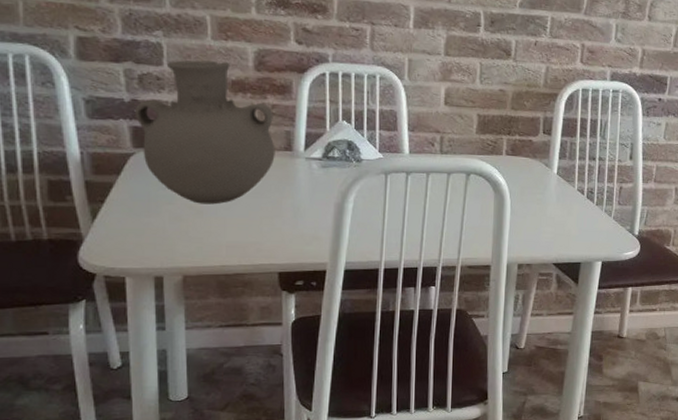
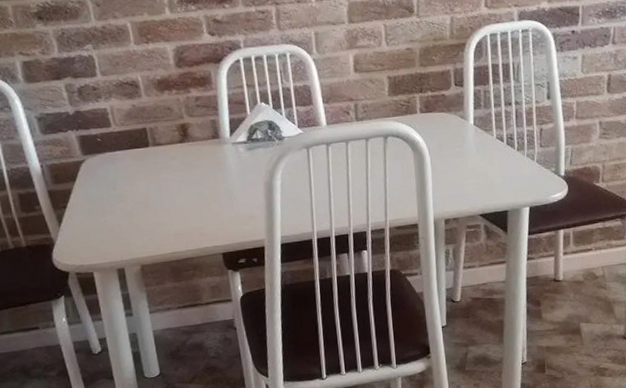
vase: present [134,60,275,205] -> none [79,64,205,199]

